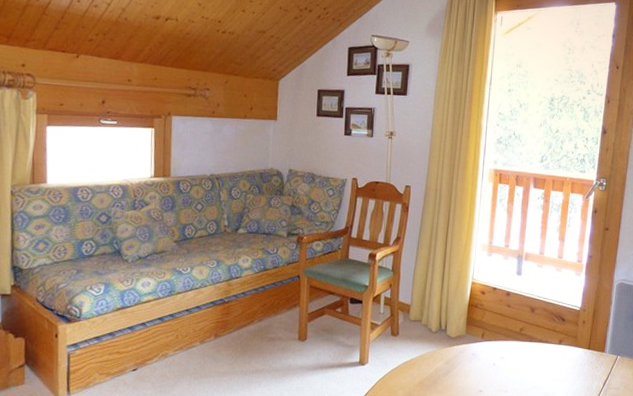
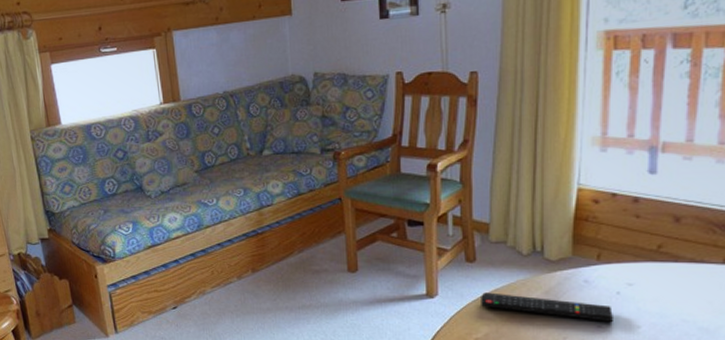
remote control: none [400,362,490,387] -> present [481,292,613,321]

